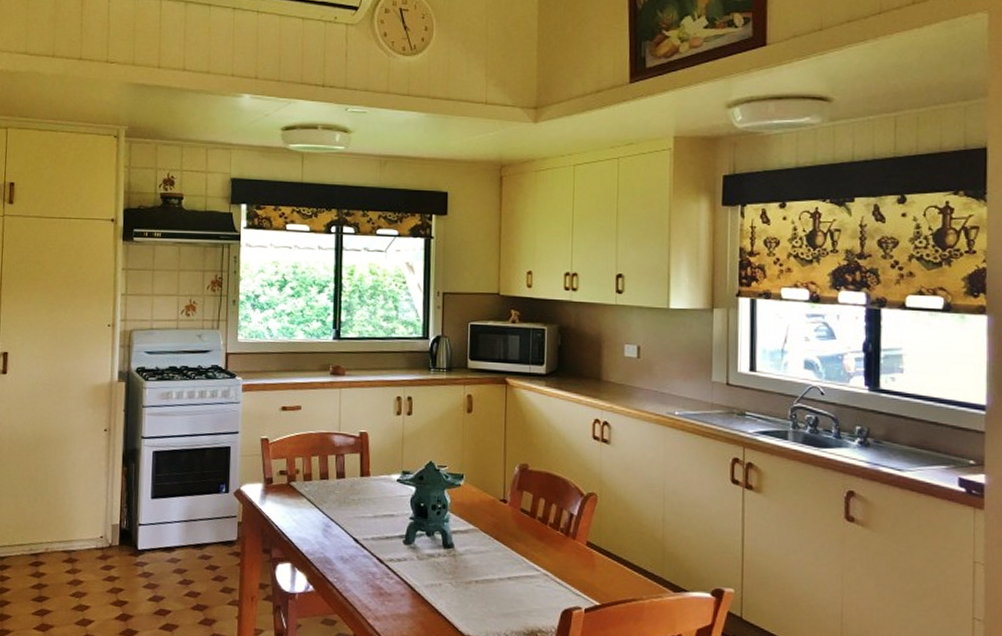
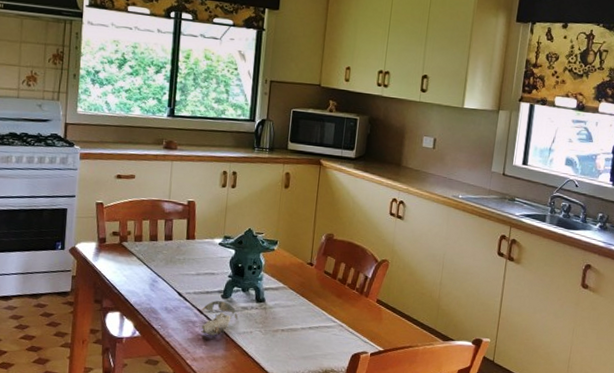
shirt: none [382,547,424,589] -> present [201,301,238,336]

